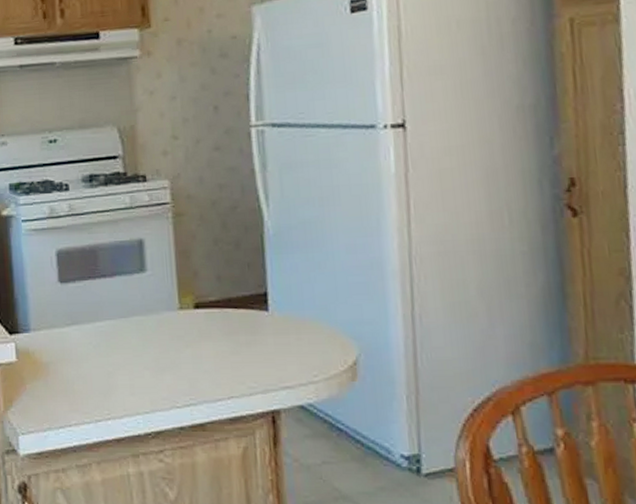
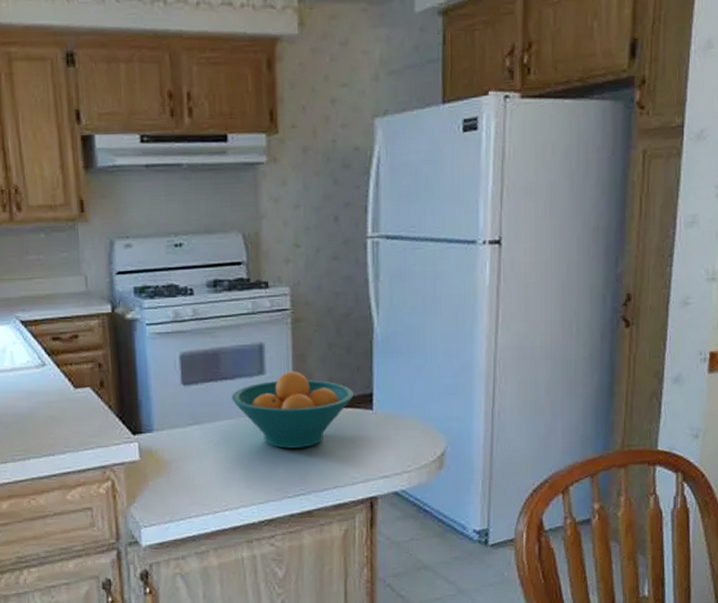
fruit bowl: none [111,268,246,353] -> present [232,371,354,449]

